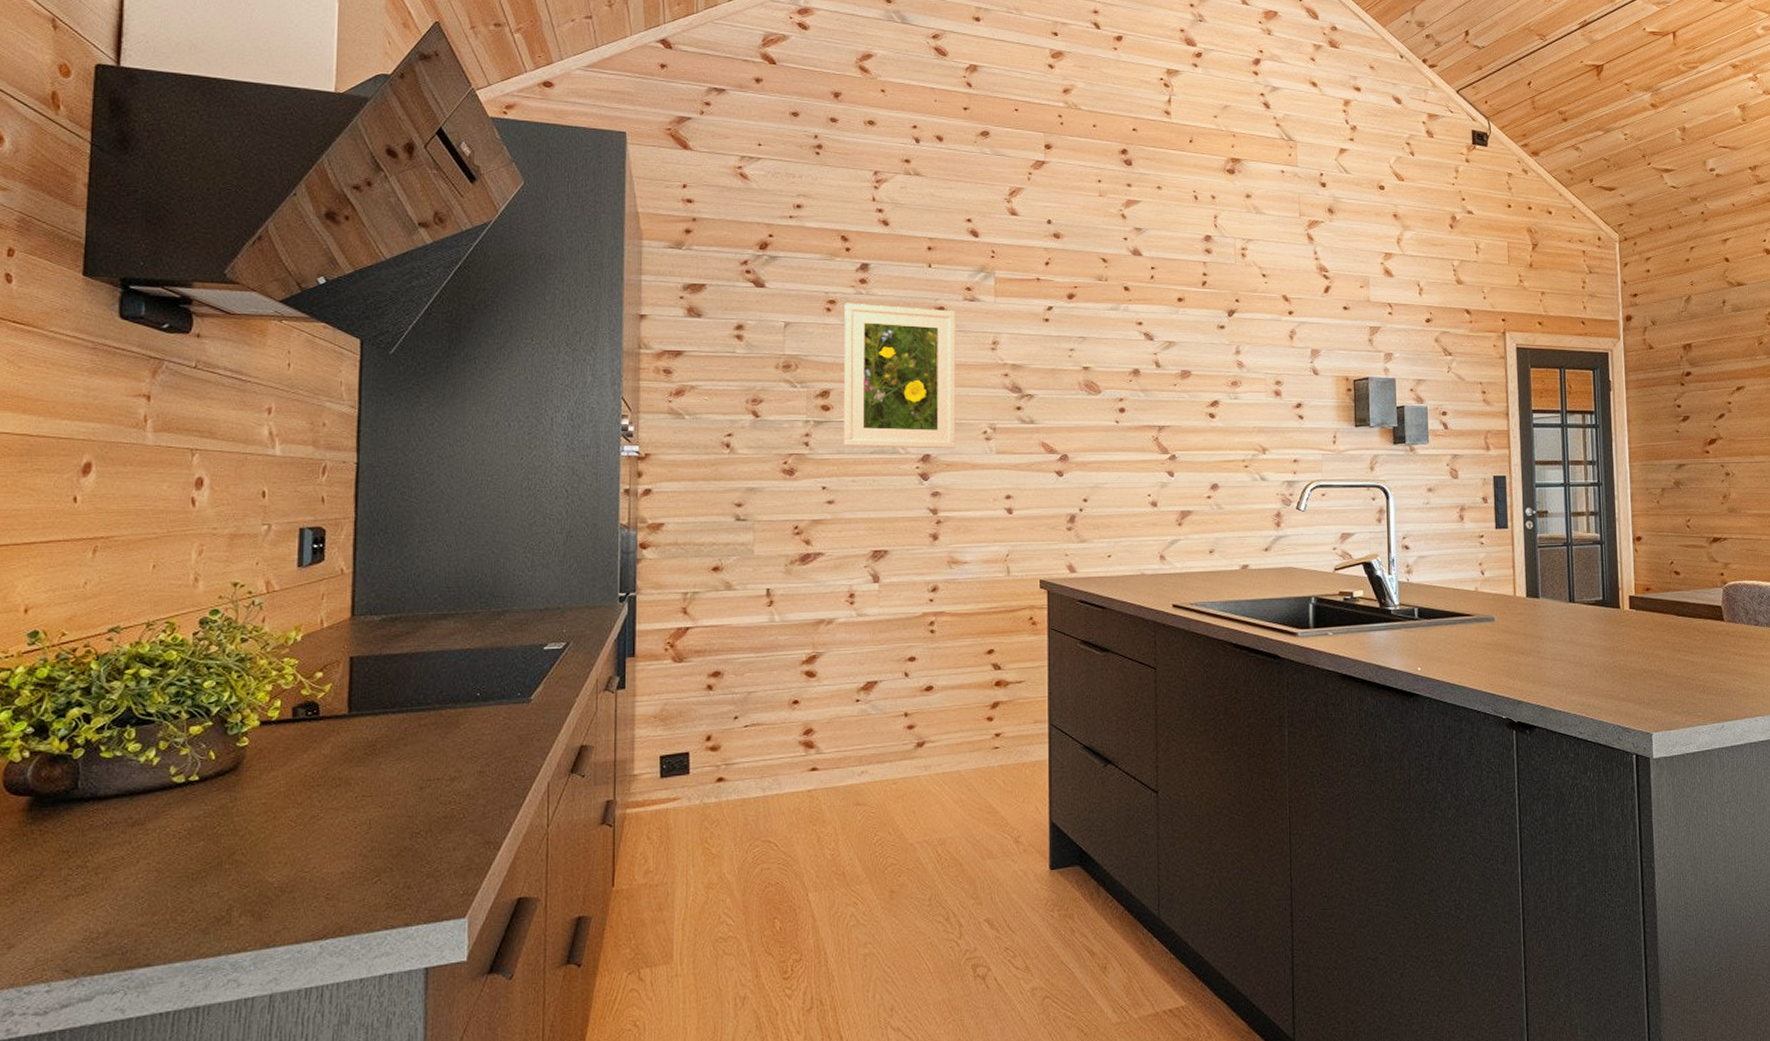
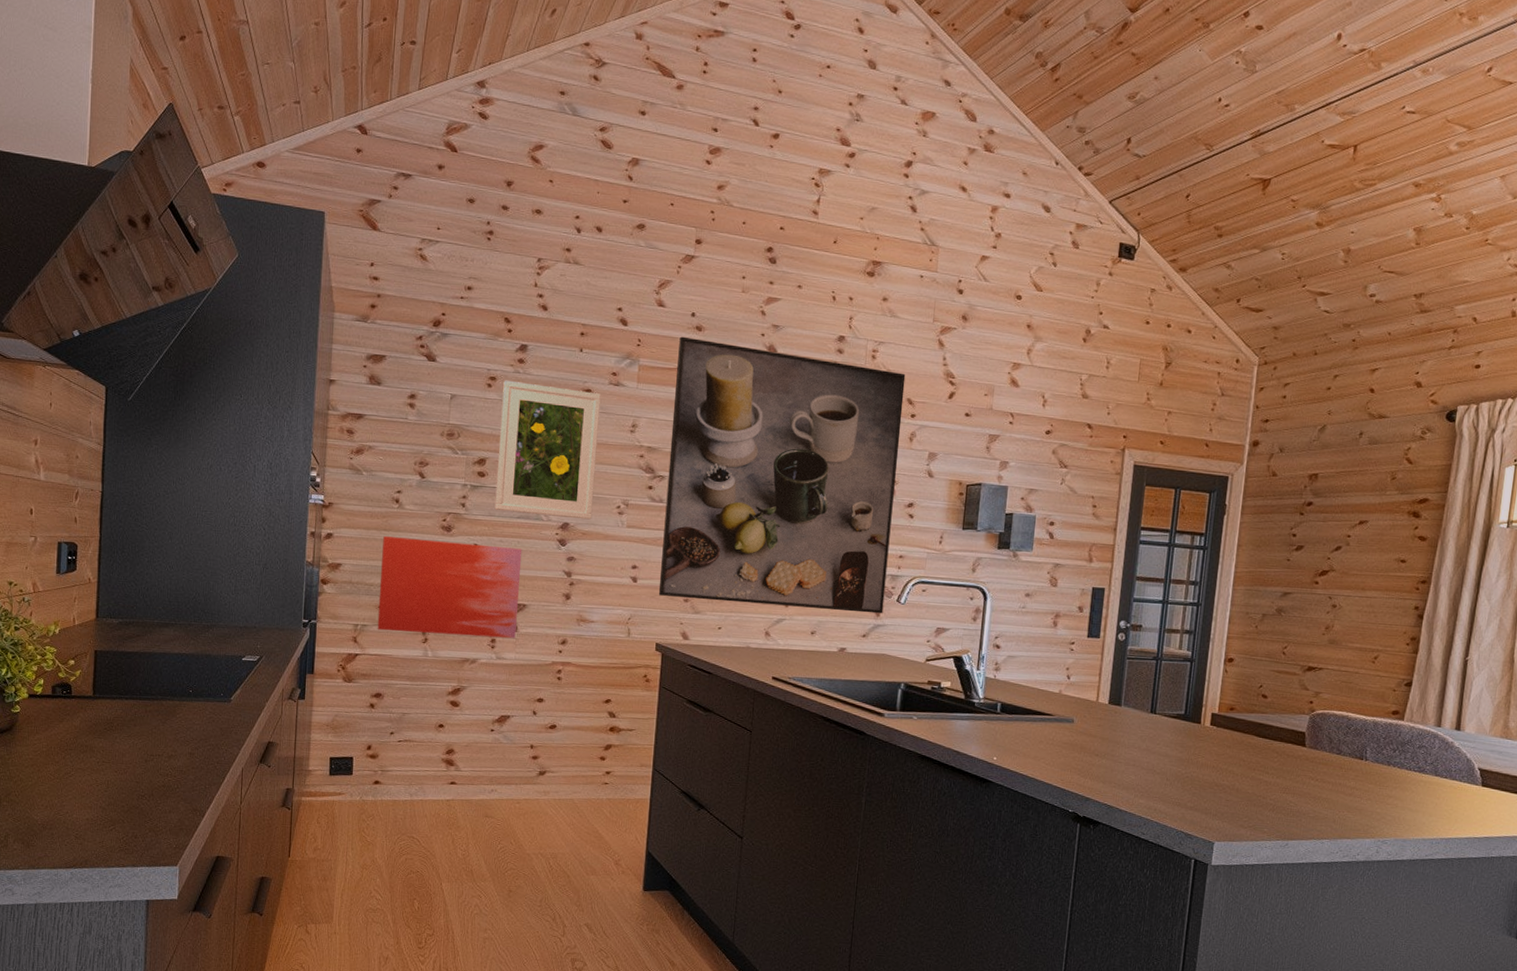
wall art: none [711,486,879,597] -> present [377,536,522,639]
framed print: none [1036,245,1284,527] -> present [658,336,906,614]

